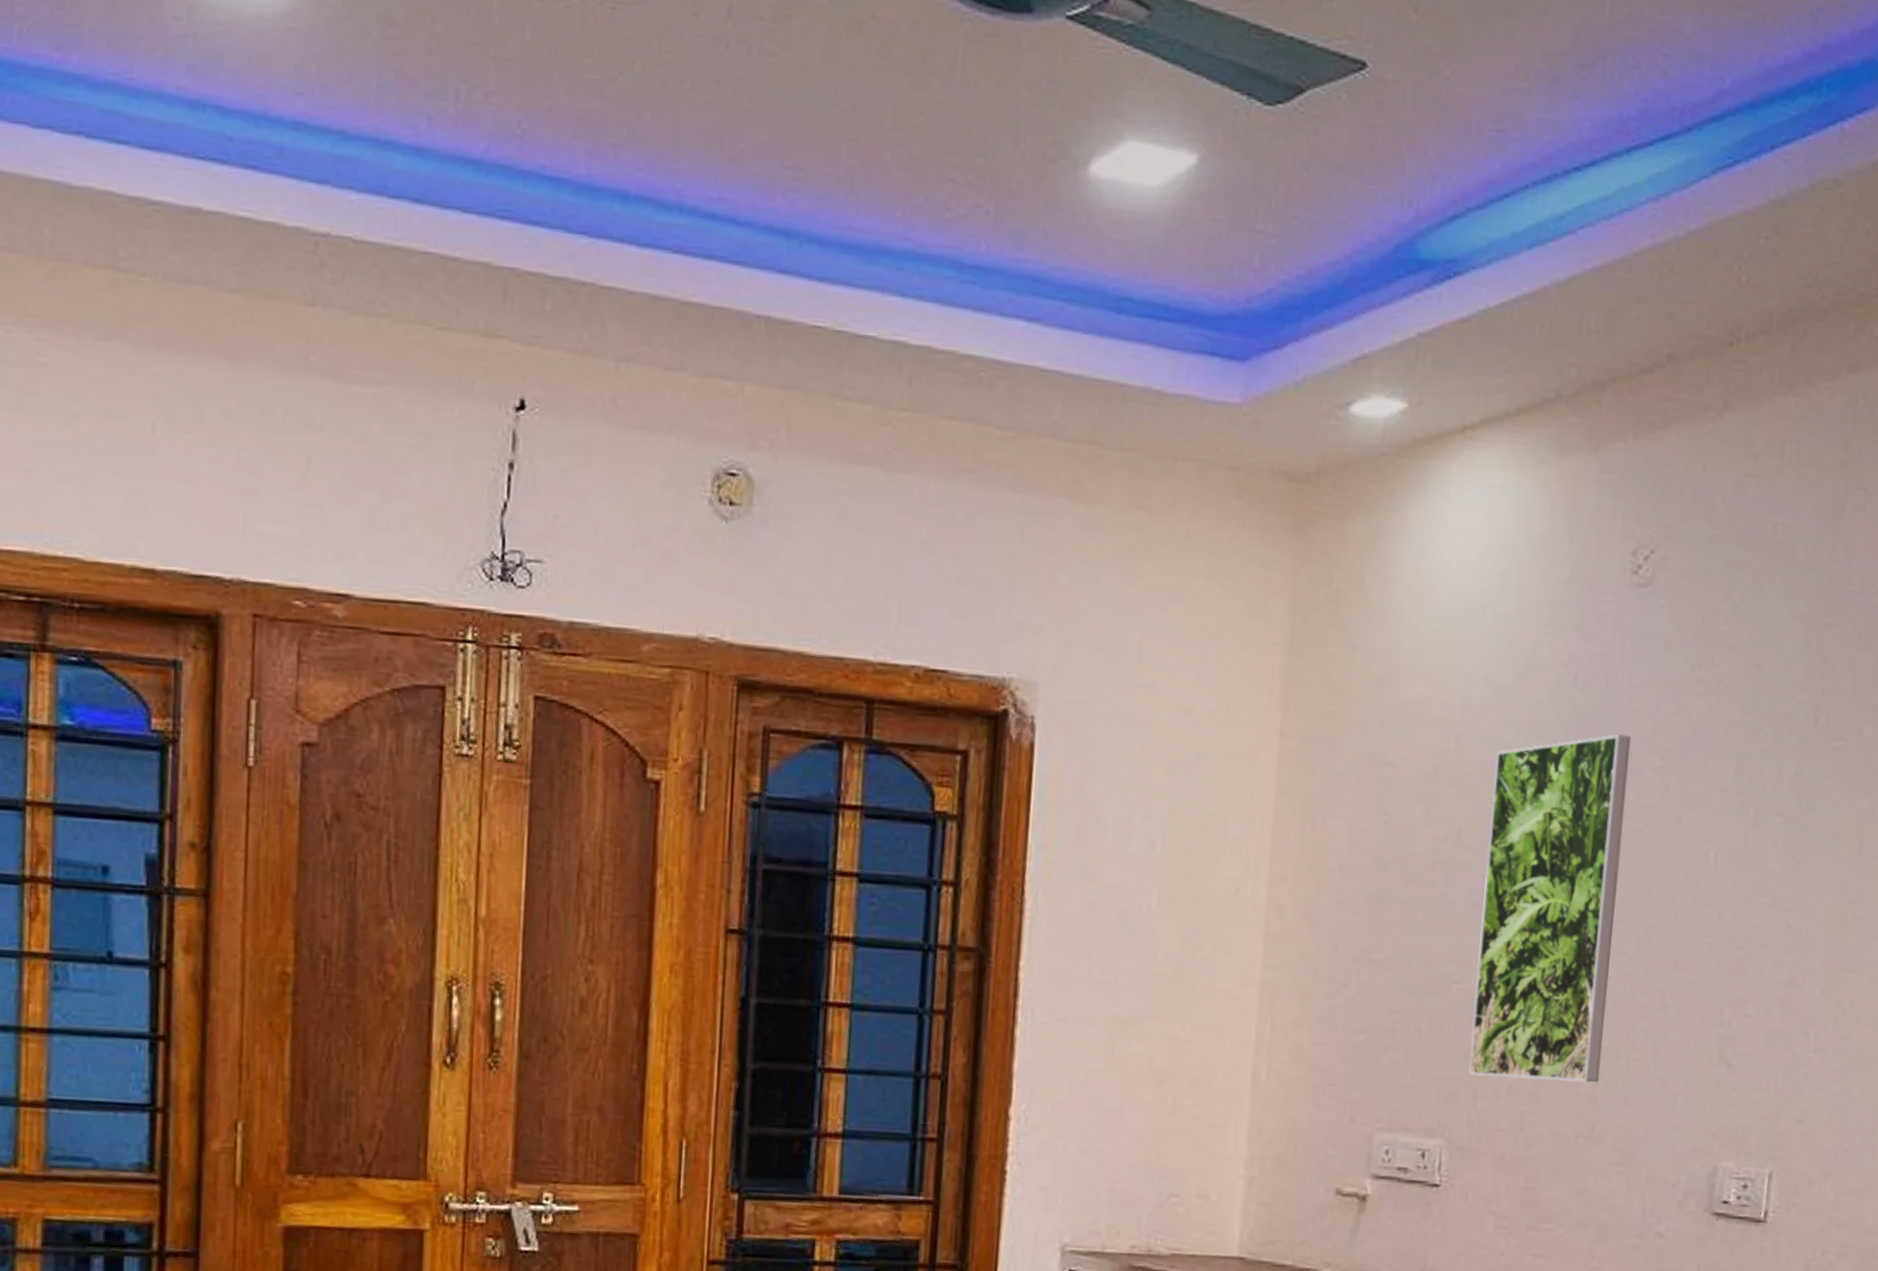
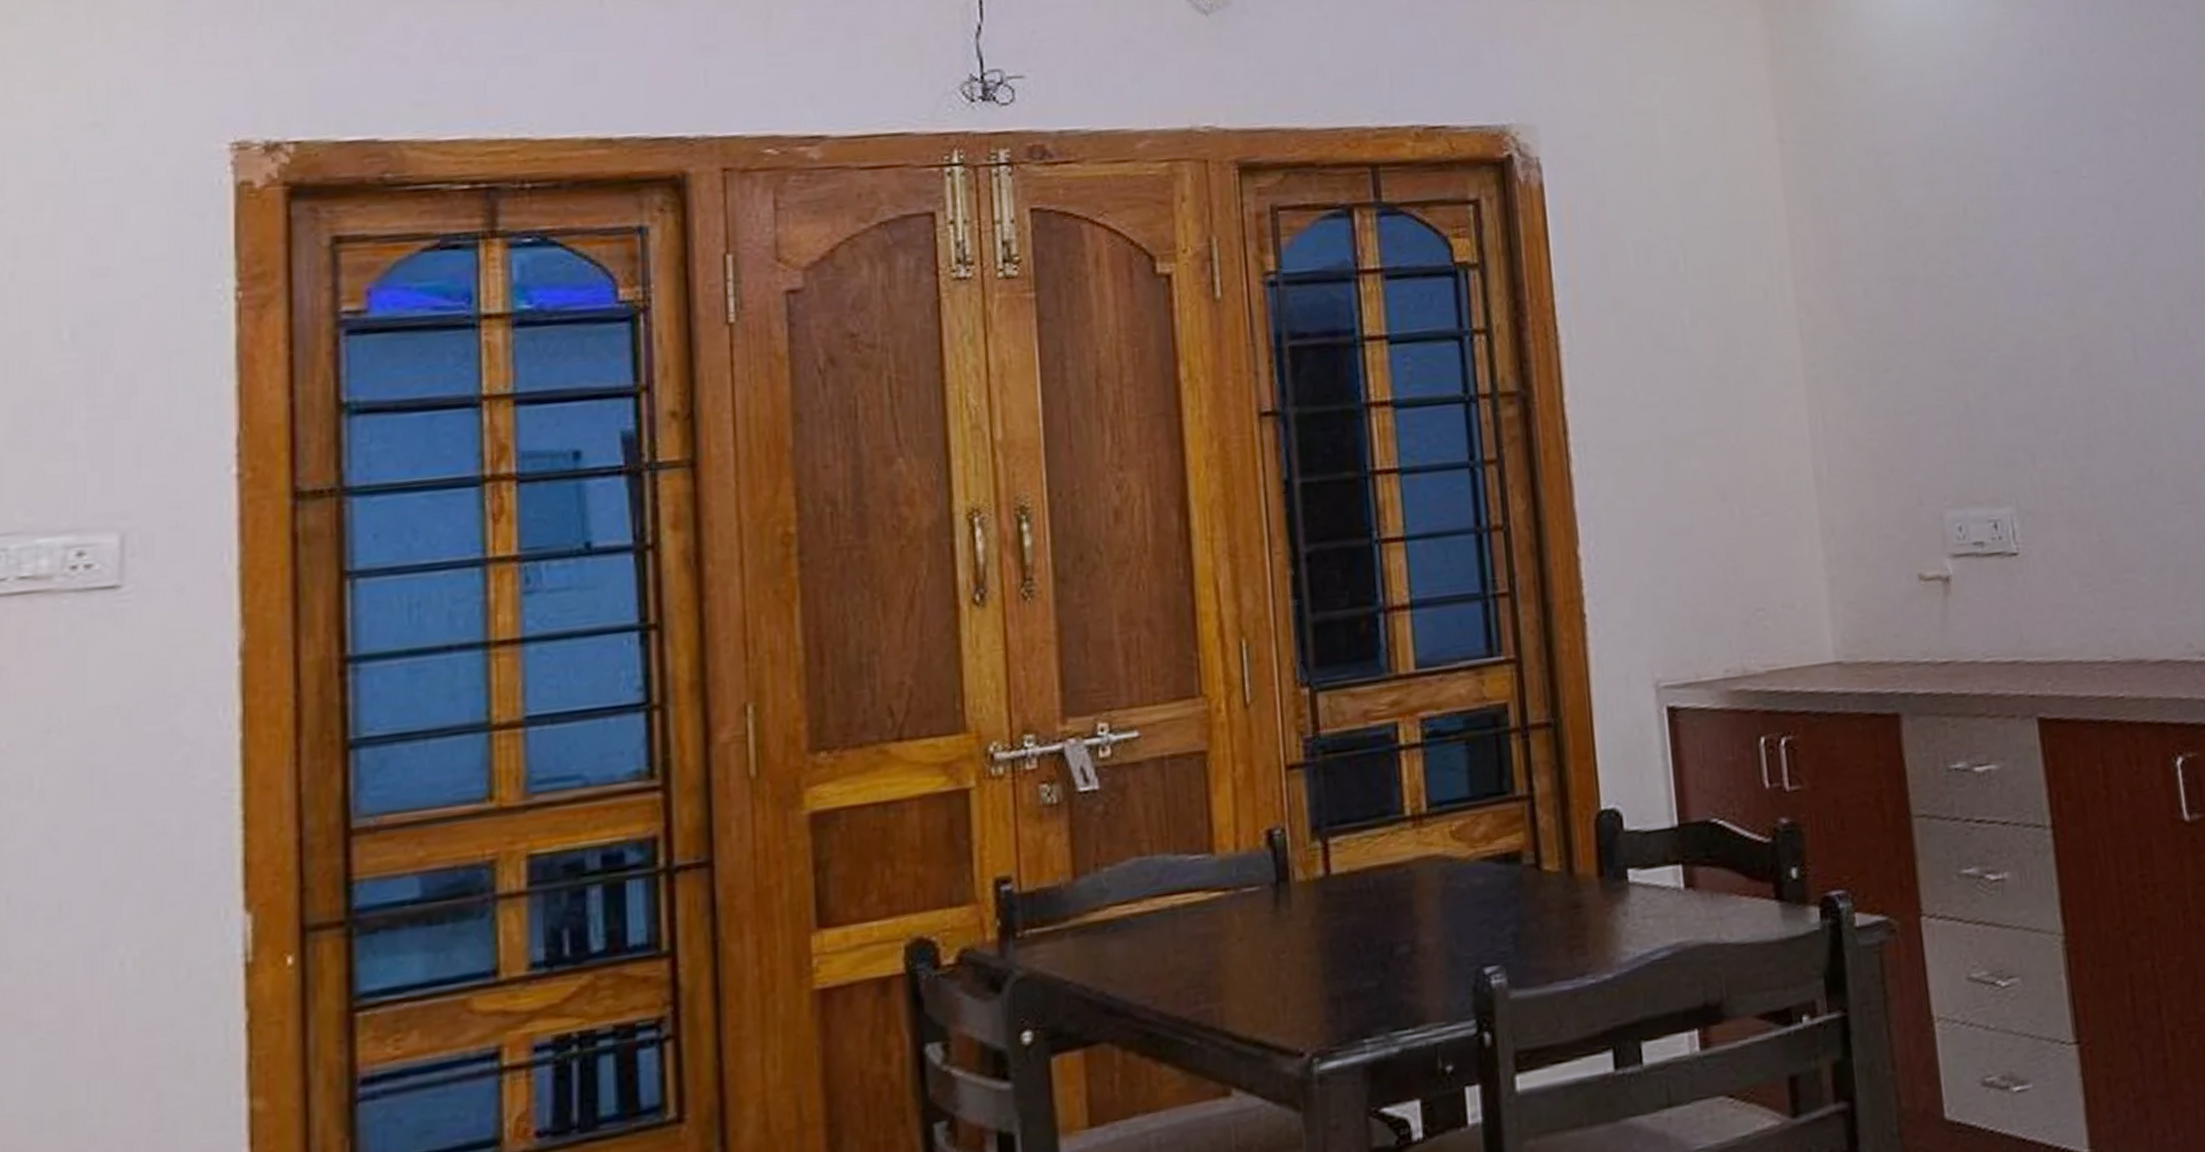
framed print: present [1469,734,1632,1083] -> none [1984,96,2147,439]

